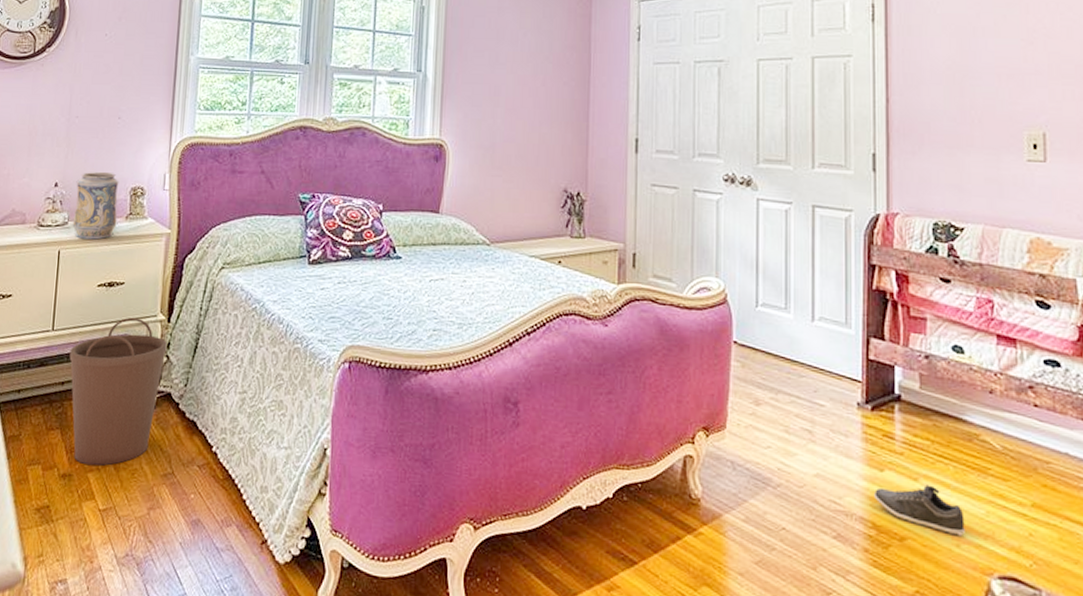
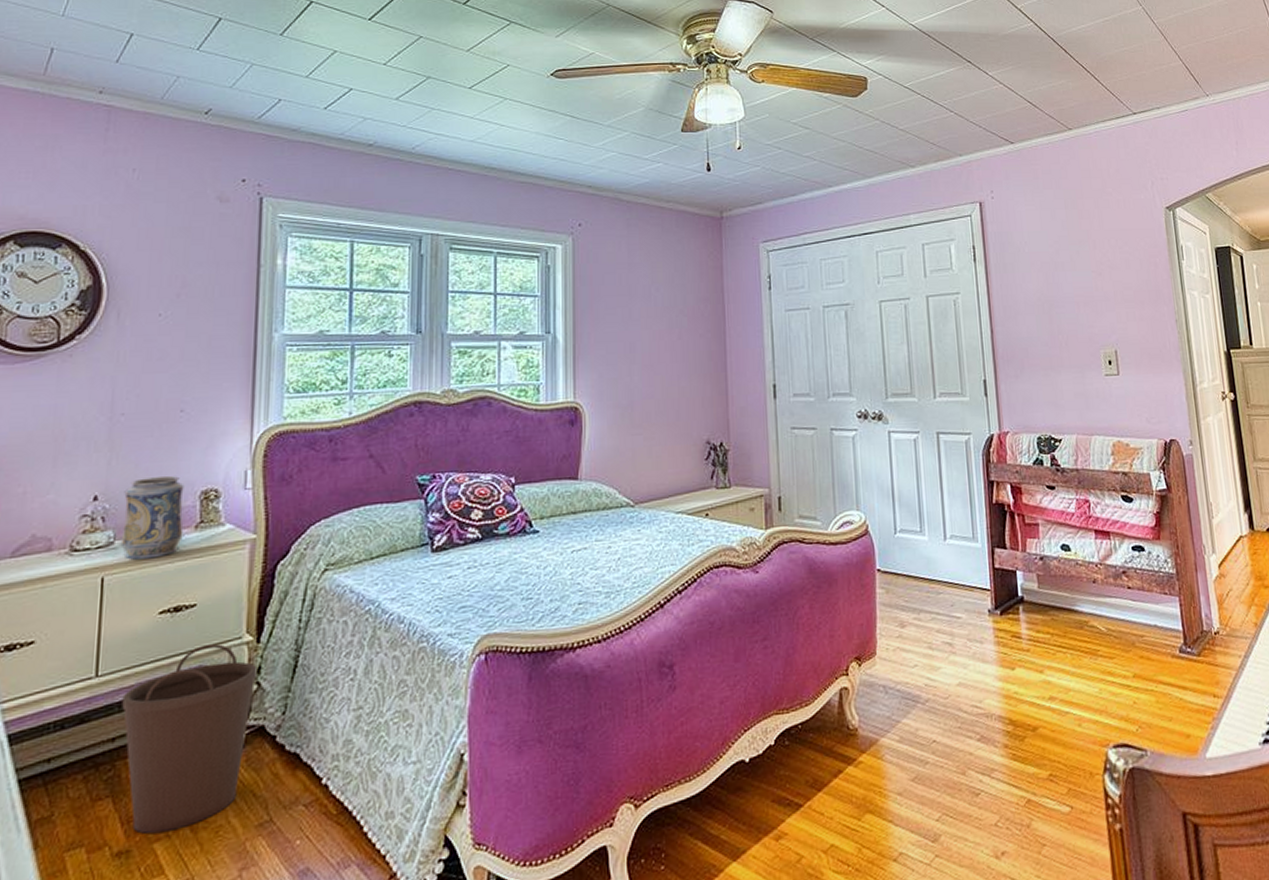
shoe: present [875,485,965,536] -> none [1009,674,1084,716]

